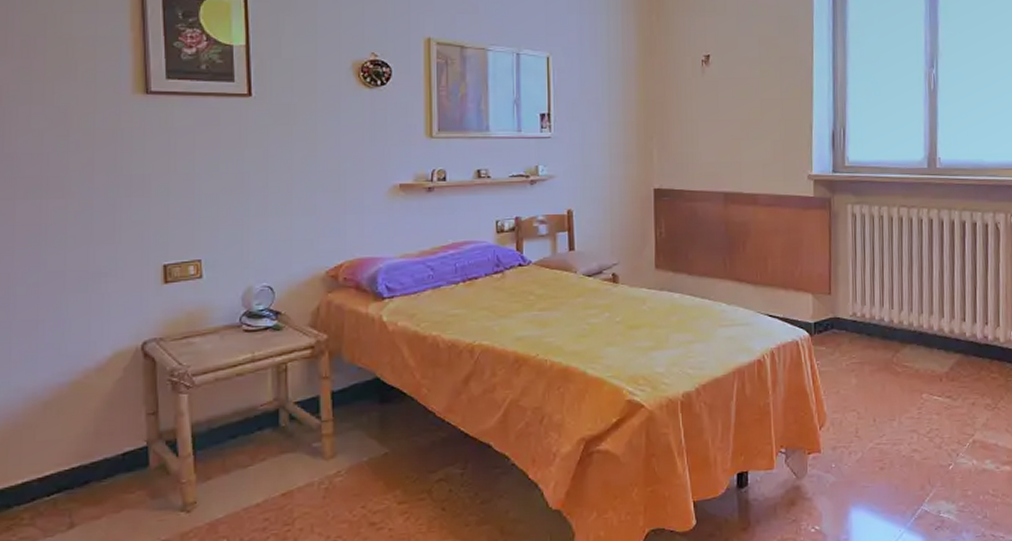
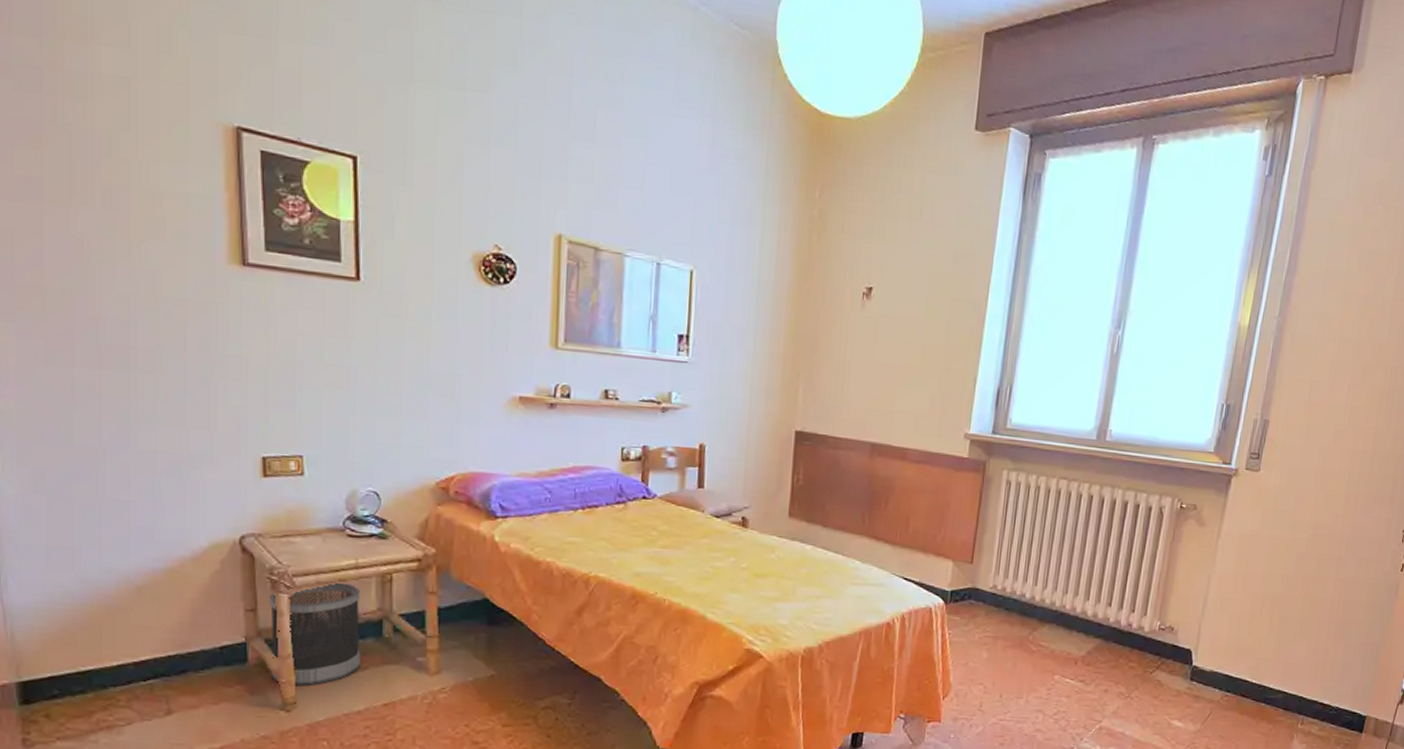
wastebasket: none [169,377,259,486] -> present [269,581,361,687]

